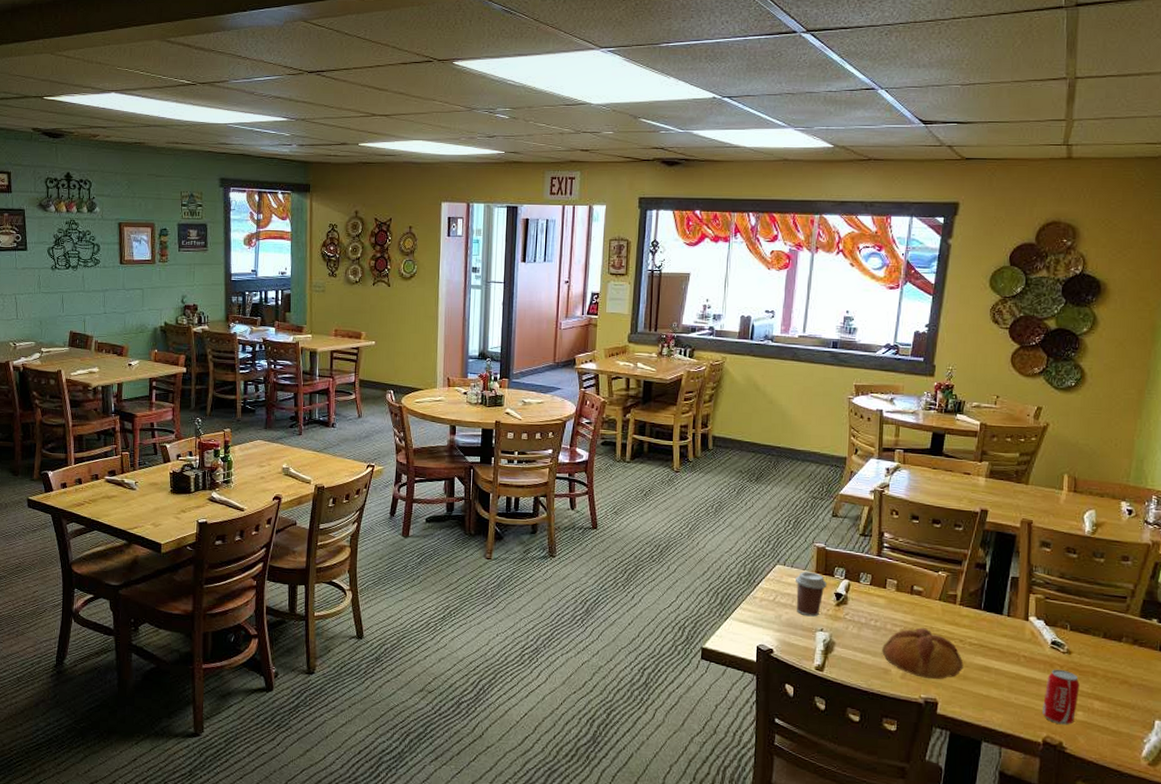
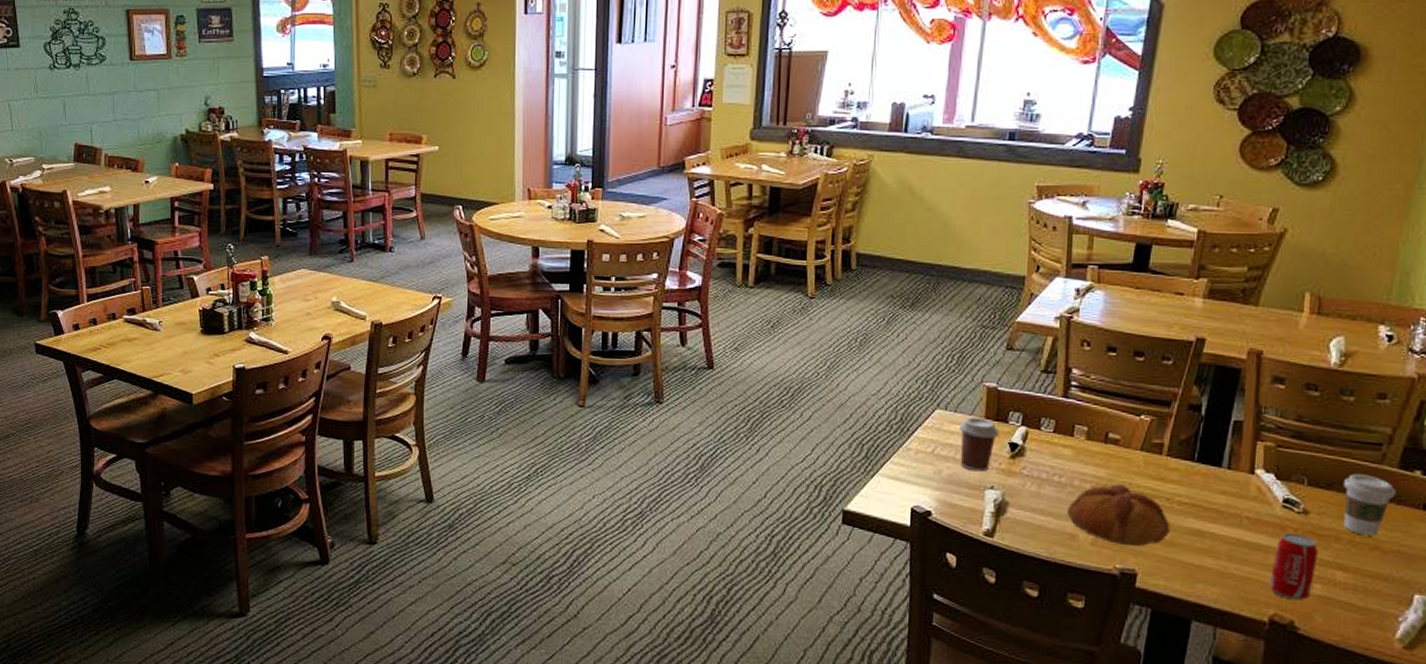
coffee cup: none [1097,621,1138,672] -> present [1342,474,1396,536]

